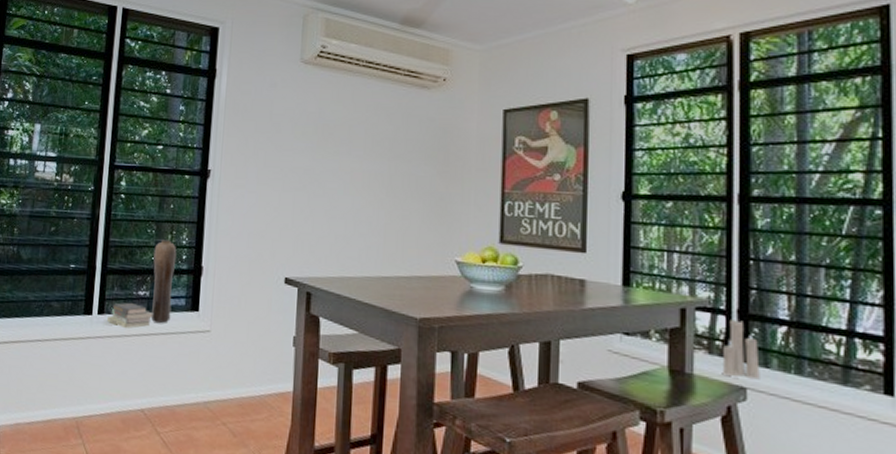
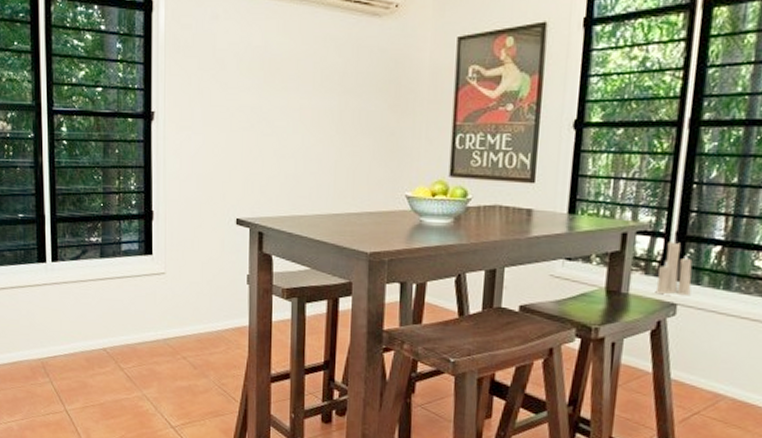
books: present [107,302,153,329] -> none [62,248,107,275]
vase: present [151,240,177,325] -> none [103,186,126,269]

